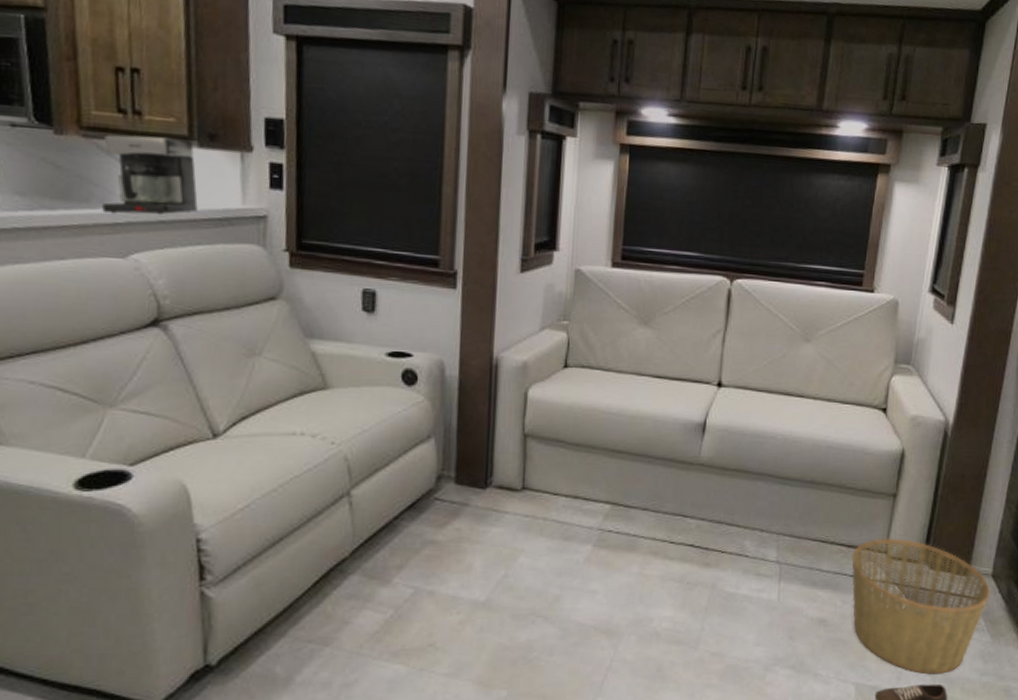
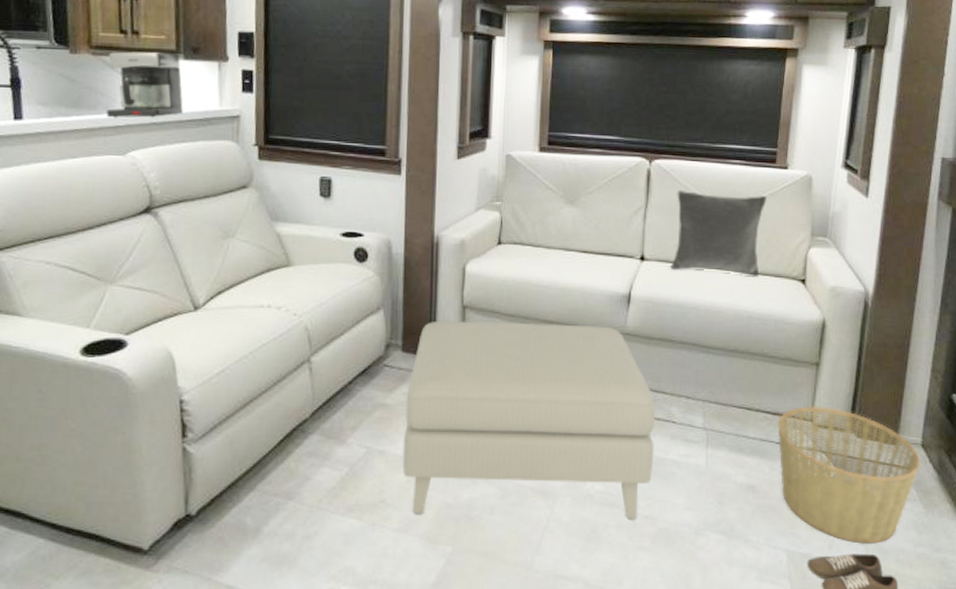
ottoman: none [454,450,728,658] -> present [402,320,655,519]
pillow: none [749,312,851,405] -> present [670,189,767,277]

